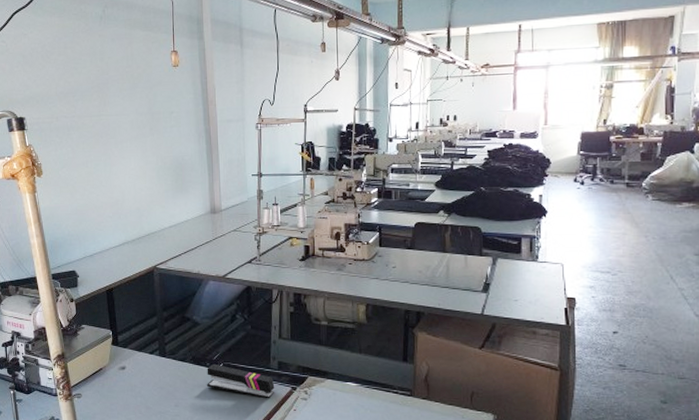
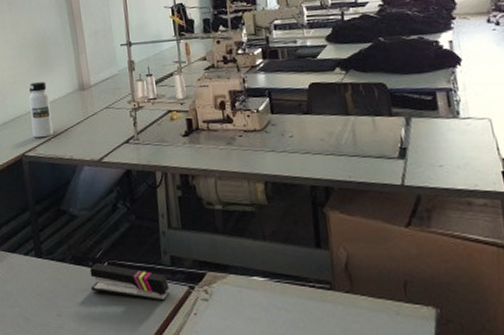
water bottle: none [164,202,184,253] -> present [28,81,54,138]

